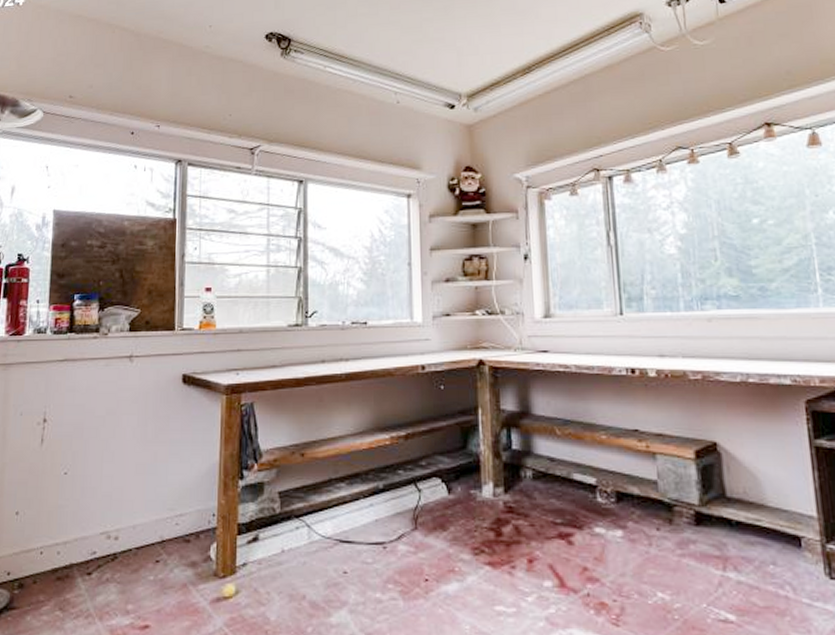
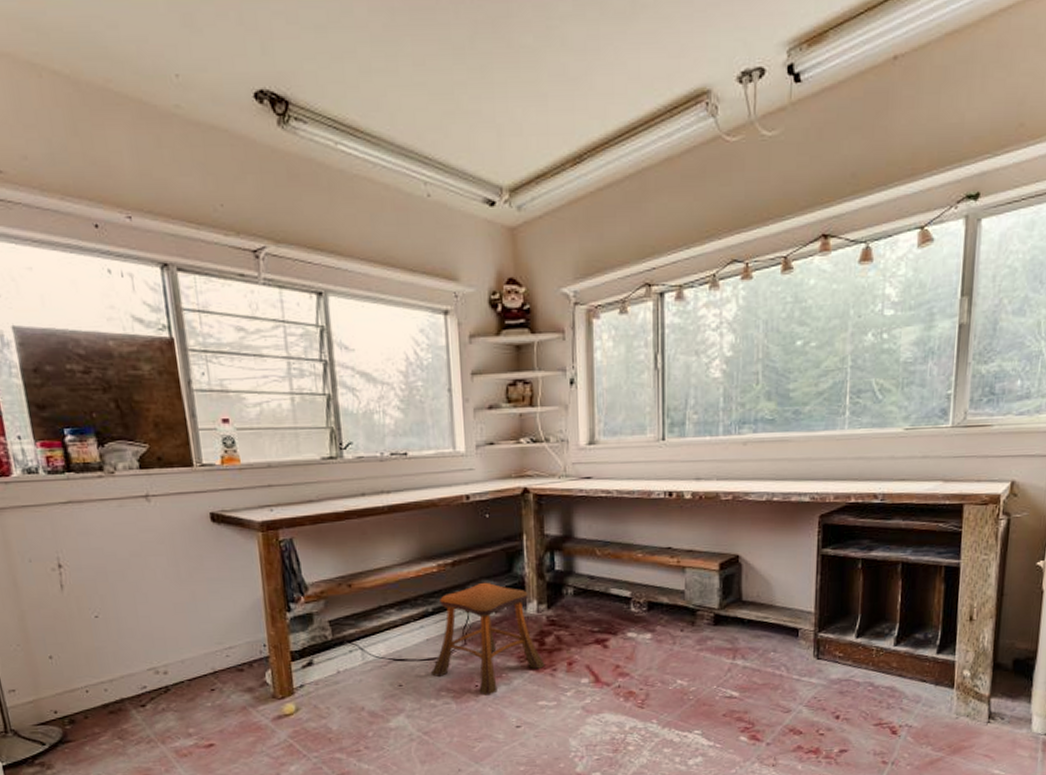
stool: none [377,458,503,593] -> present [430,582,545,696]

